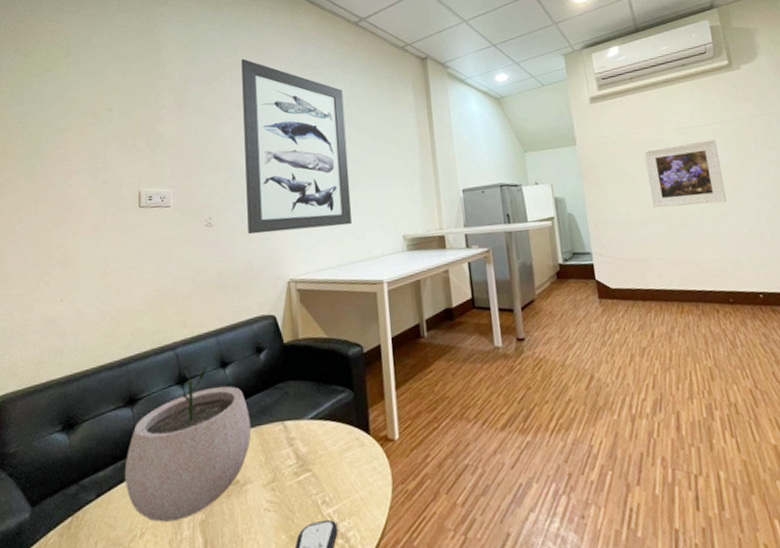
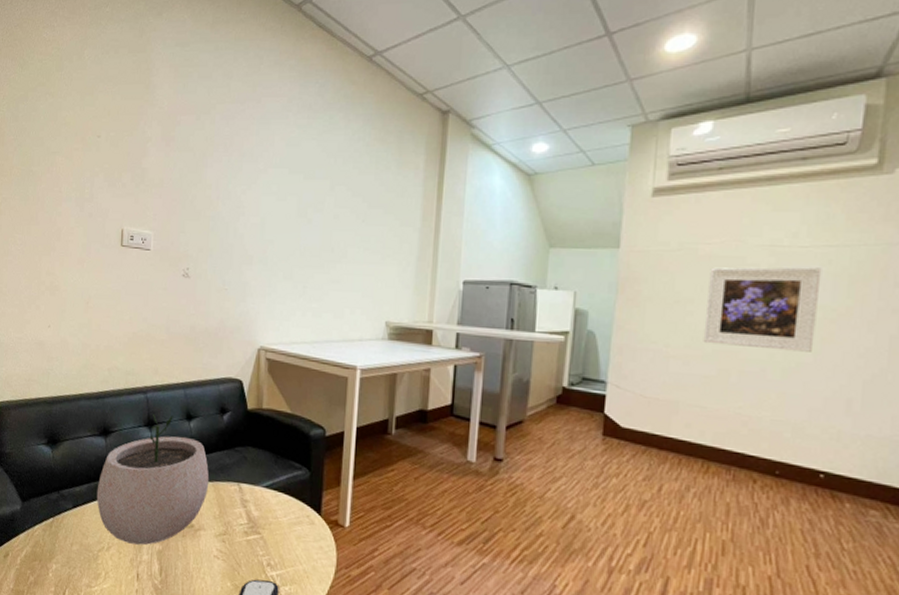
wall art: present [241,58,352,235] -> none [224,91,342,300]

